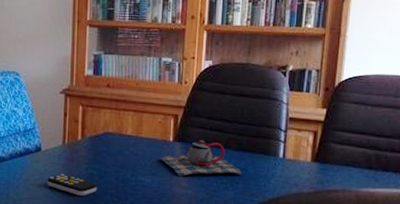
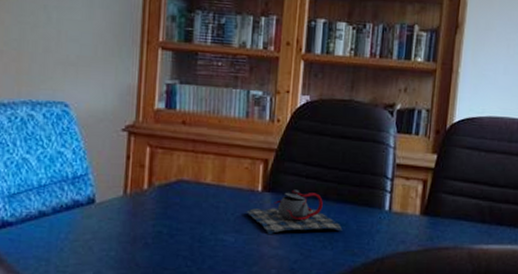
remote control: present [47,174,97,196] -> none [102,232,167,260]

